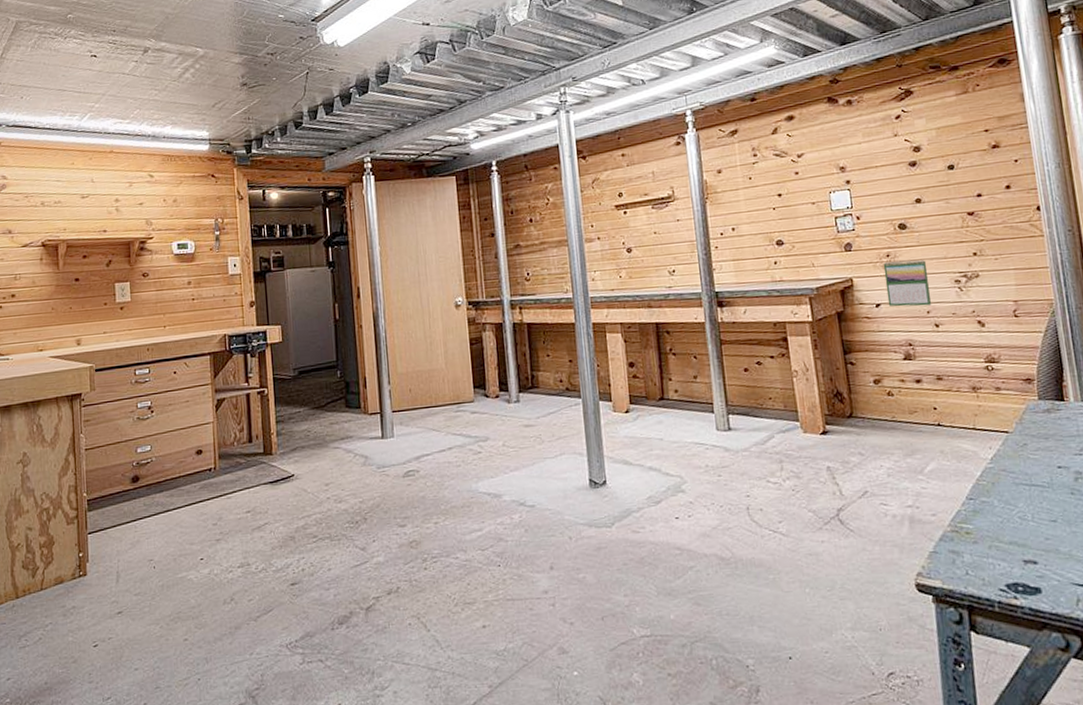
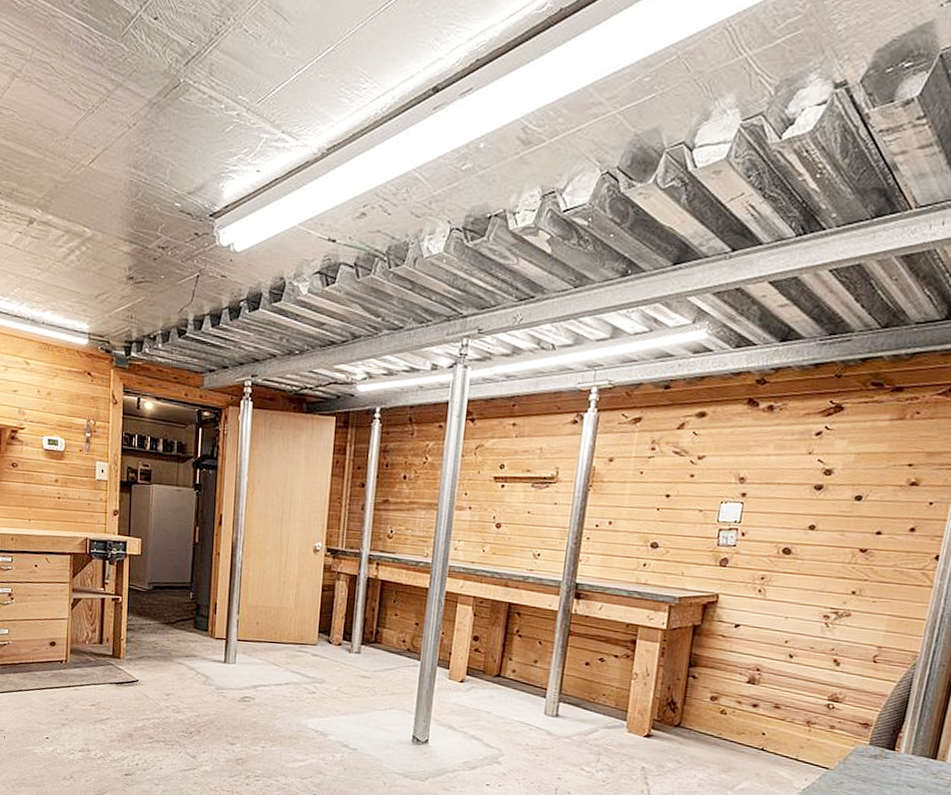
calendar: present [883,259,932,307] -> none [747,584,801,636]

